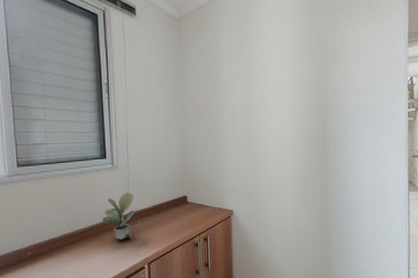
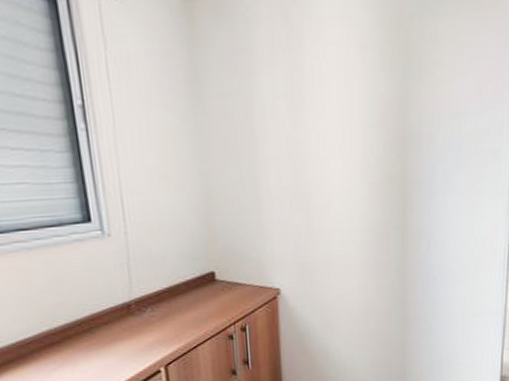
potted plant: present [101,192,135,240] -> none [92,270,141,337]

